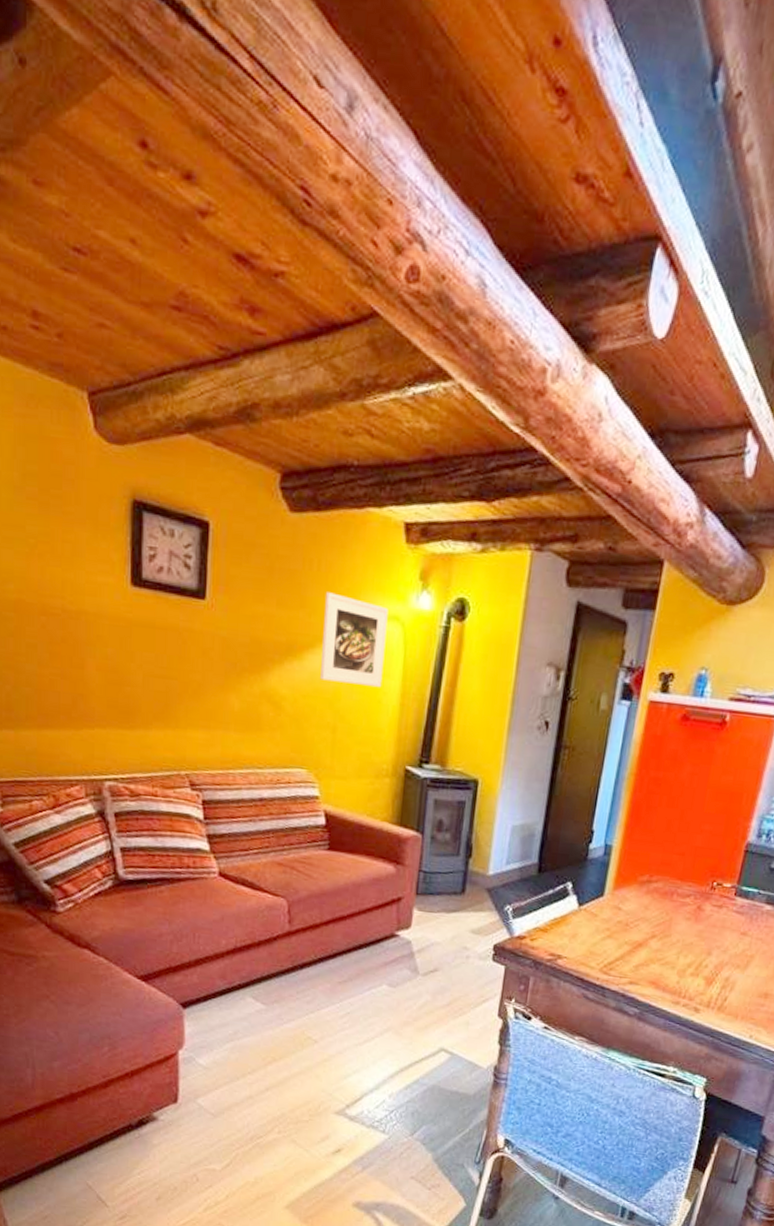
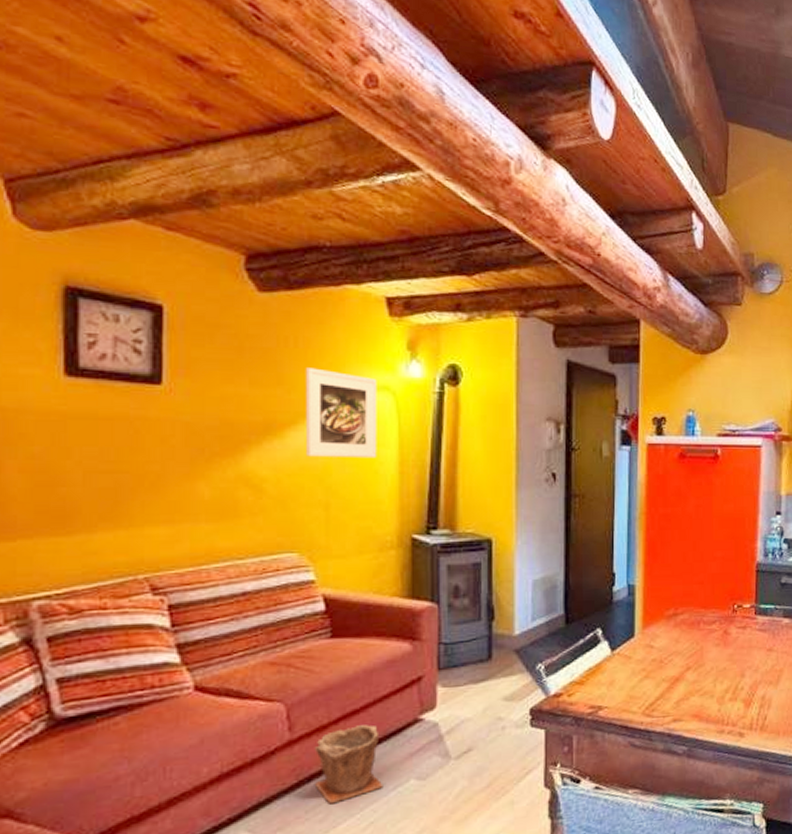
plant pot: none [305,930,361,991] -> present [314,725,383,805]

